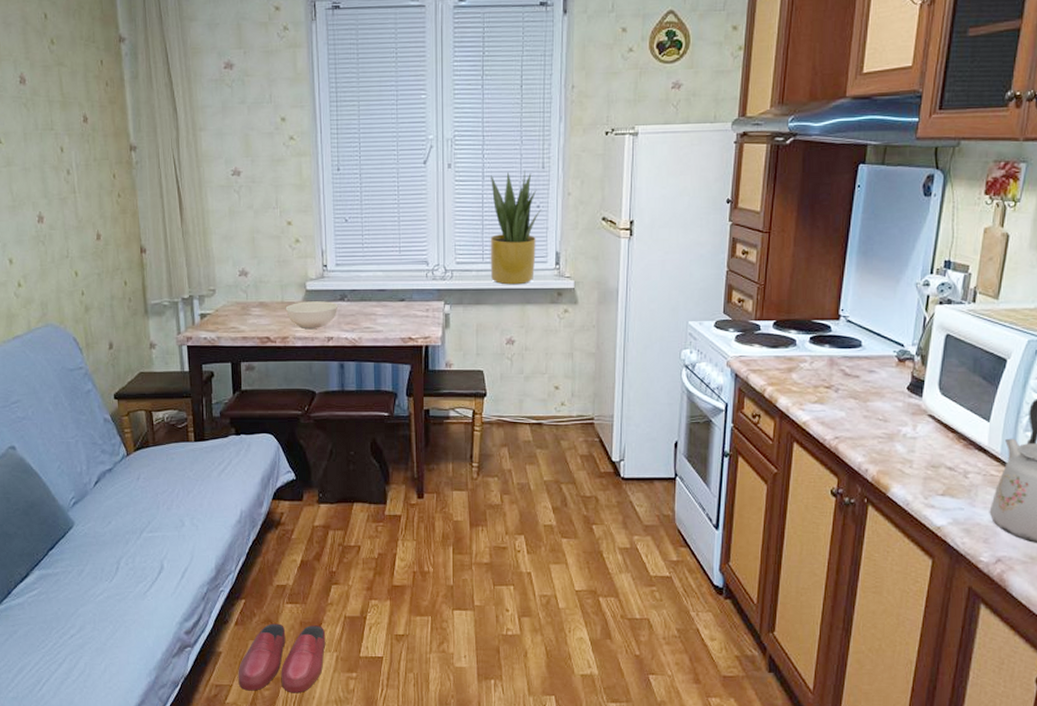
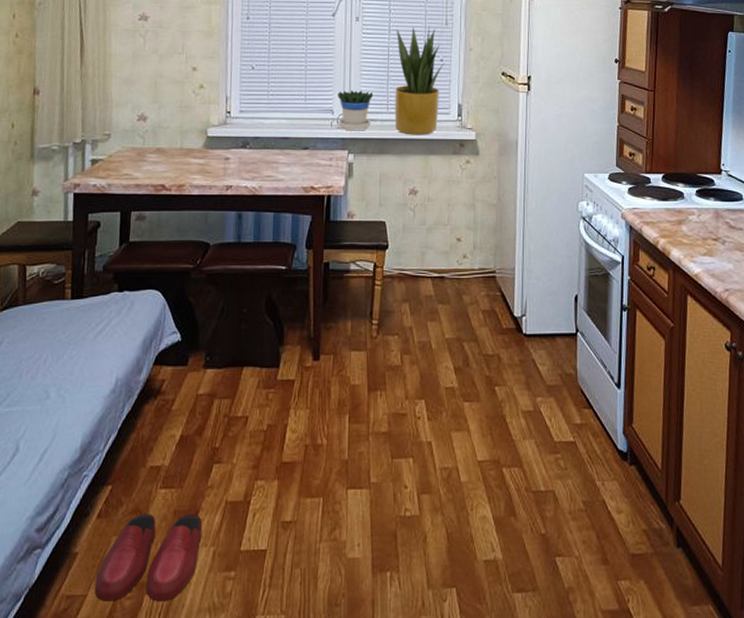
bowl: present [285,301,339,329] -> none [184,148,240,176]
flowerpot: none [432,240,468,282] -> present [338,90,374,131]

